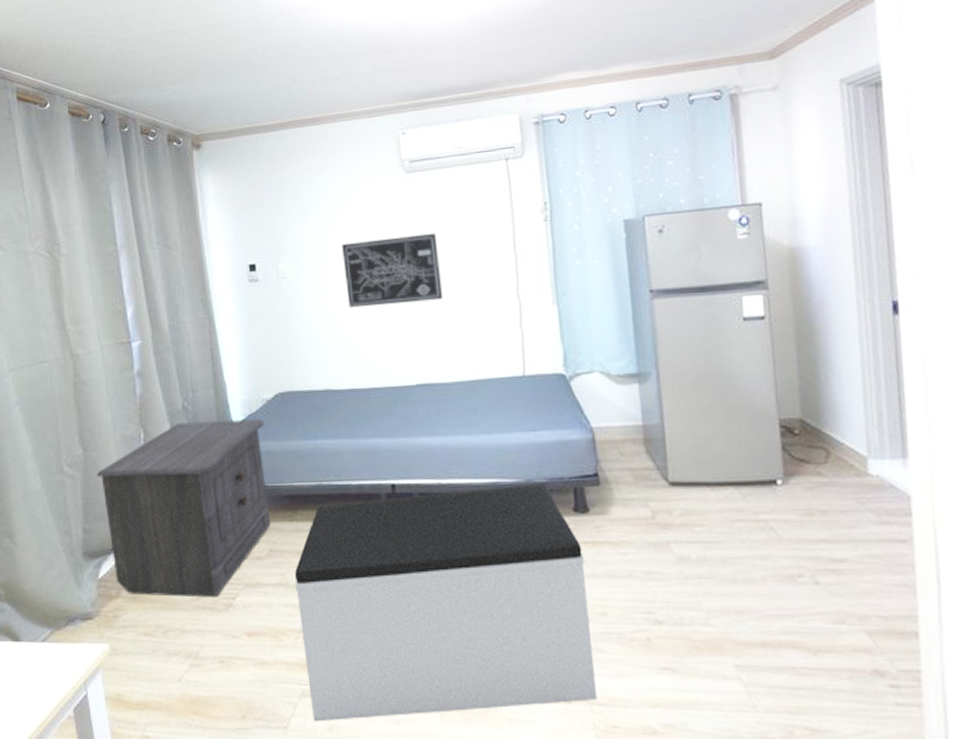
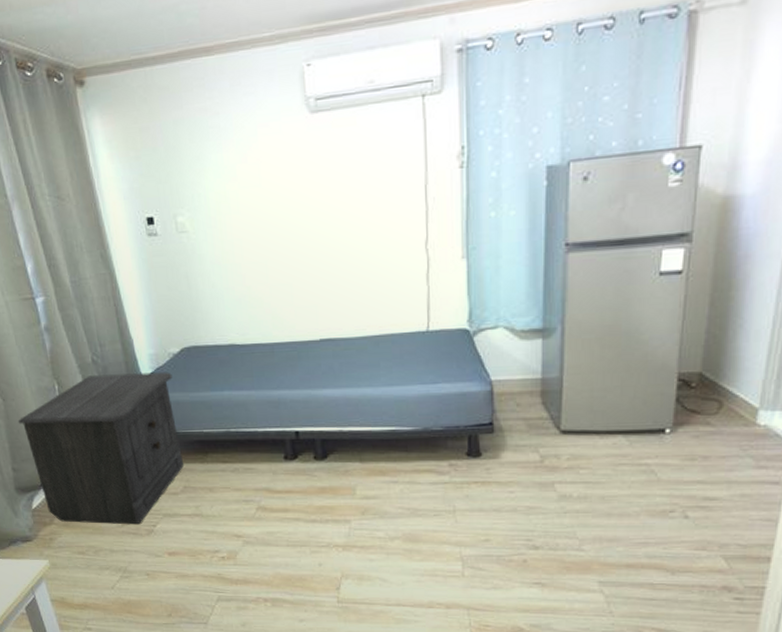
bench: present [294,483,597,722] -> none [207,431,474,620]
wall art: present [342,232,444,308] -> none [243,181,349,263]

